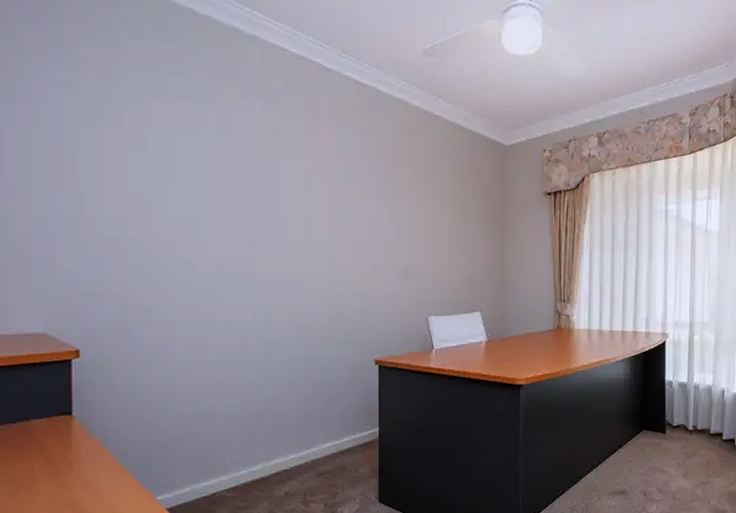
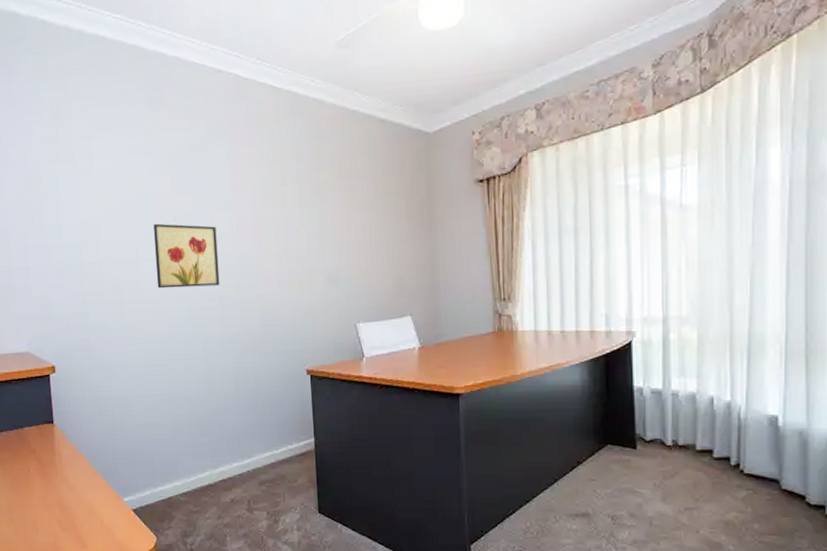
wall art: none [215,203,288,272] -> present [154,223,220,289]

